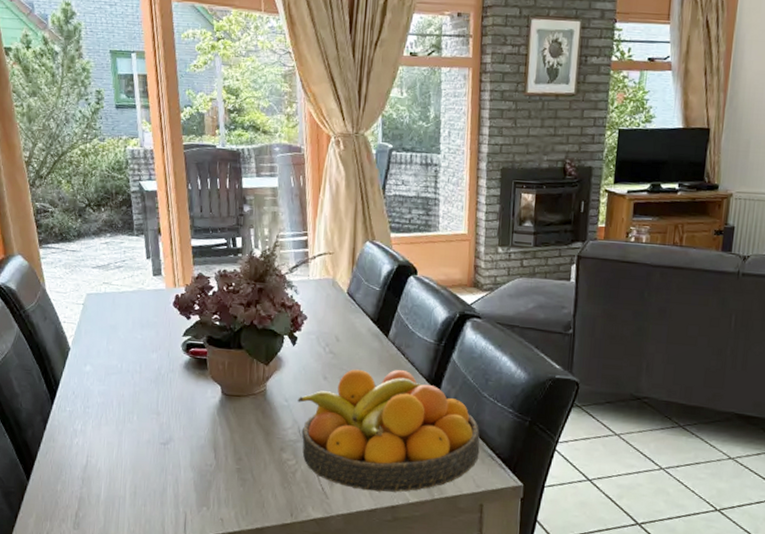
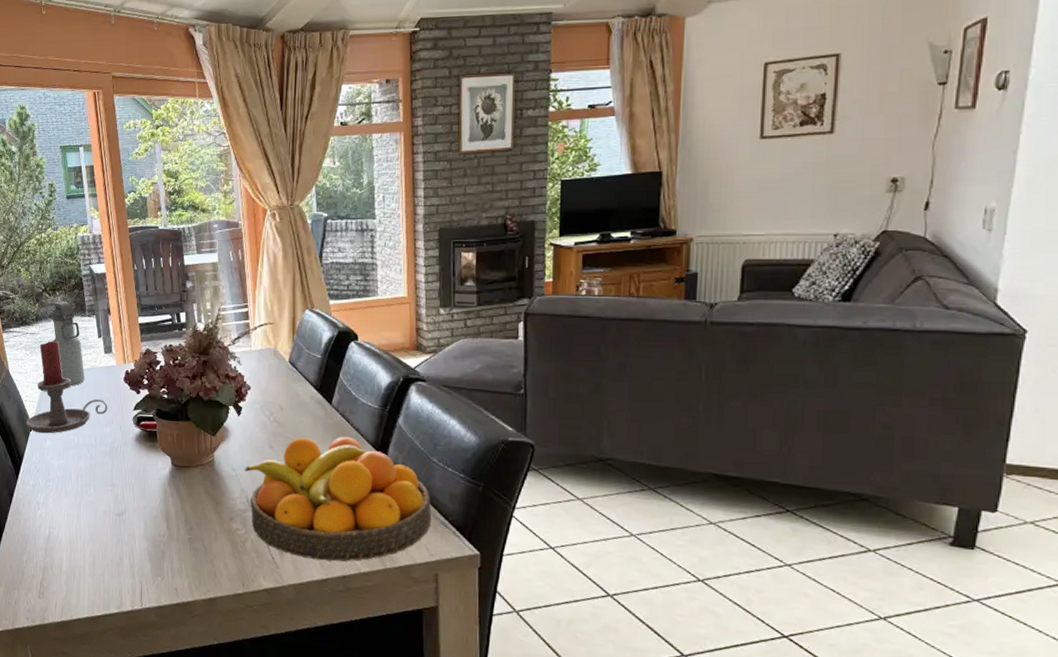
candle holder: none [64,259,155,358] -> present [26,340,108,434]
water bottle: none [95,218,131,309] -> present [51,301,85,386]

